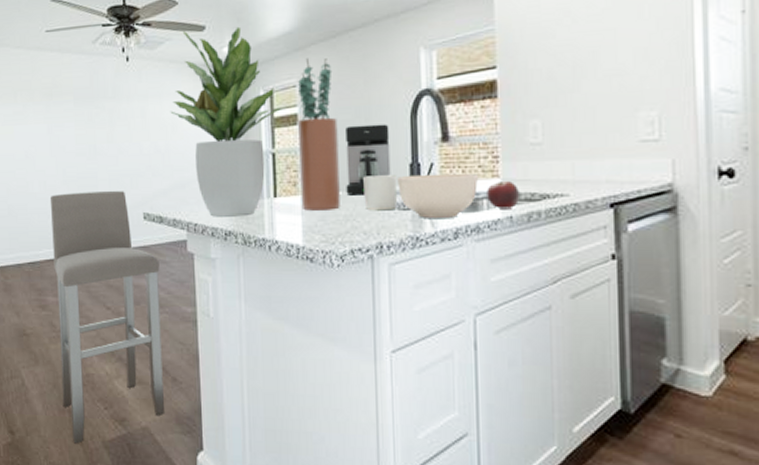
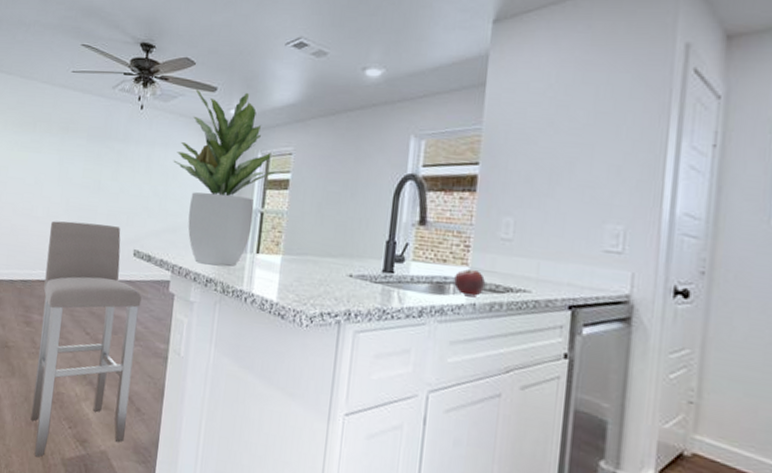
vase: present [297,58,340,211] -> none [280,130,327,274]
coffee maker: present [346,124,391,196] -> none [324,197,373,264]
mug: present [363,175,398,211] -> none [339,246,374,282]
bowl: present [396,173,479,219] -> none [372,251,450,297]

